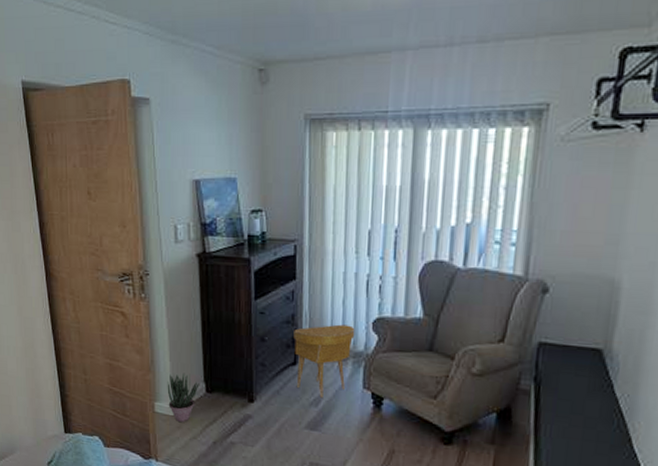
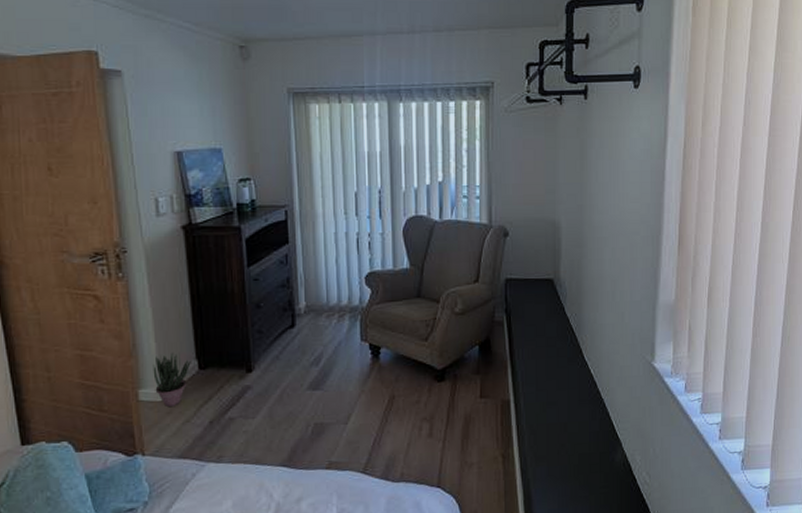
side table: present [293,324,355,398] -> none [290,282,350,357]

